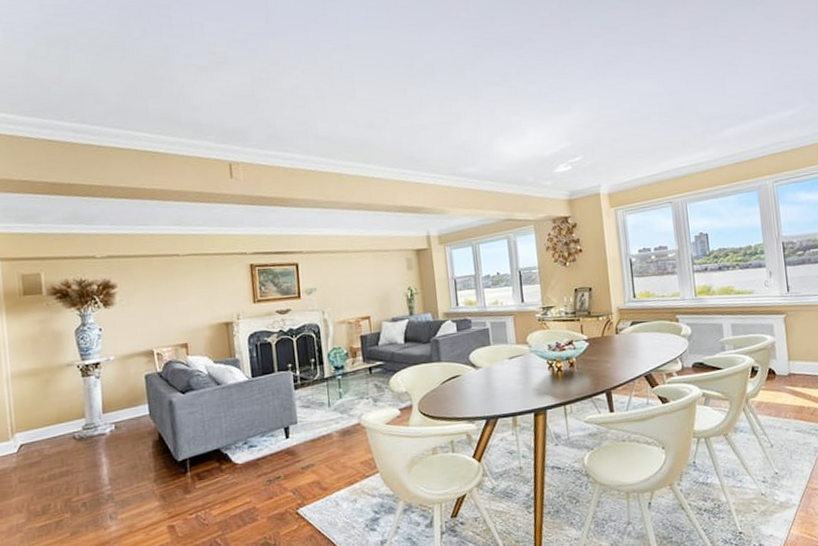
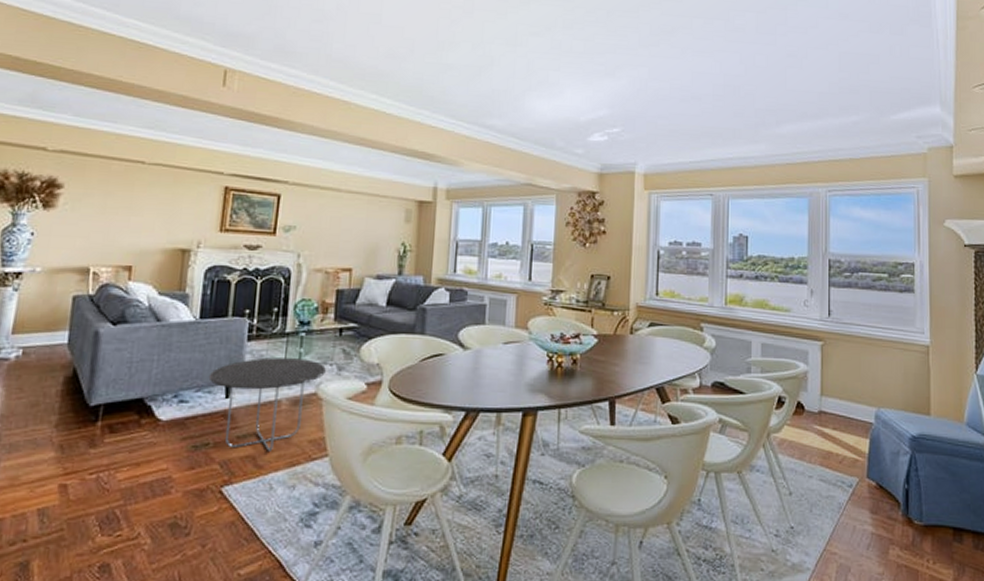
side table: none [269,397,364,478] -> present [208,357,326,451]

